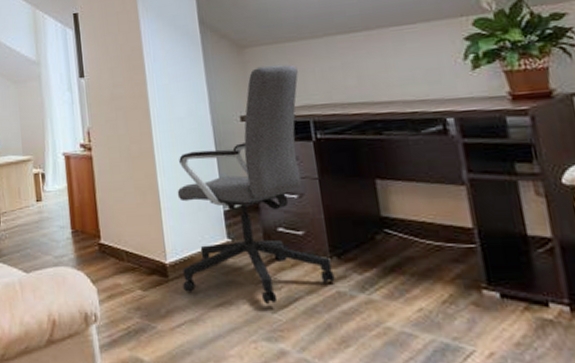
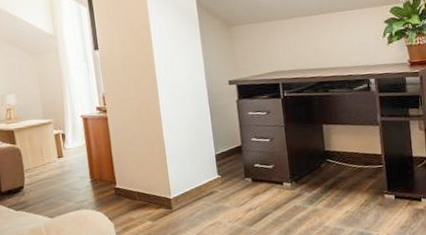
office chair: present [177,64,335,304] -> none [179,39,293,220]

